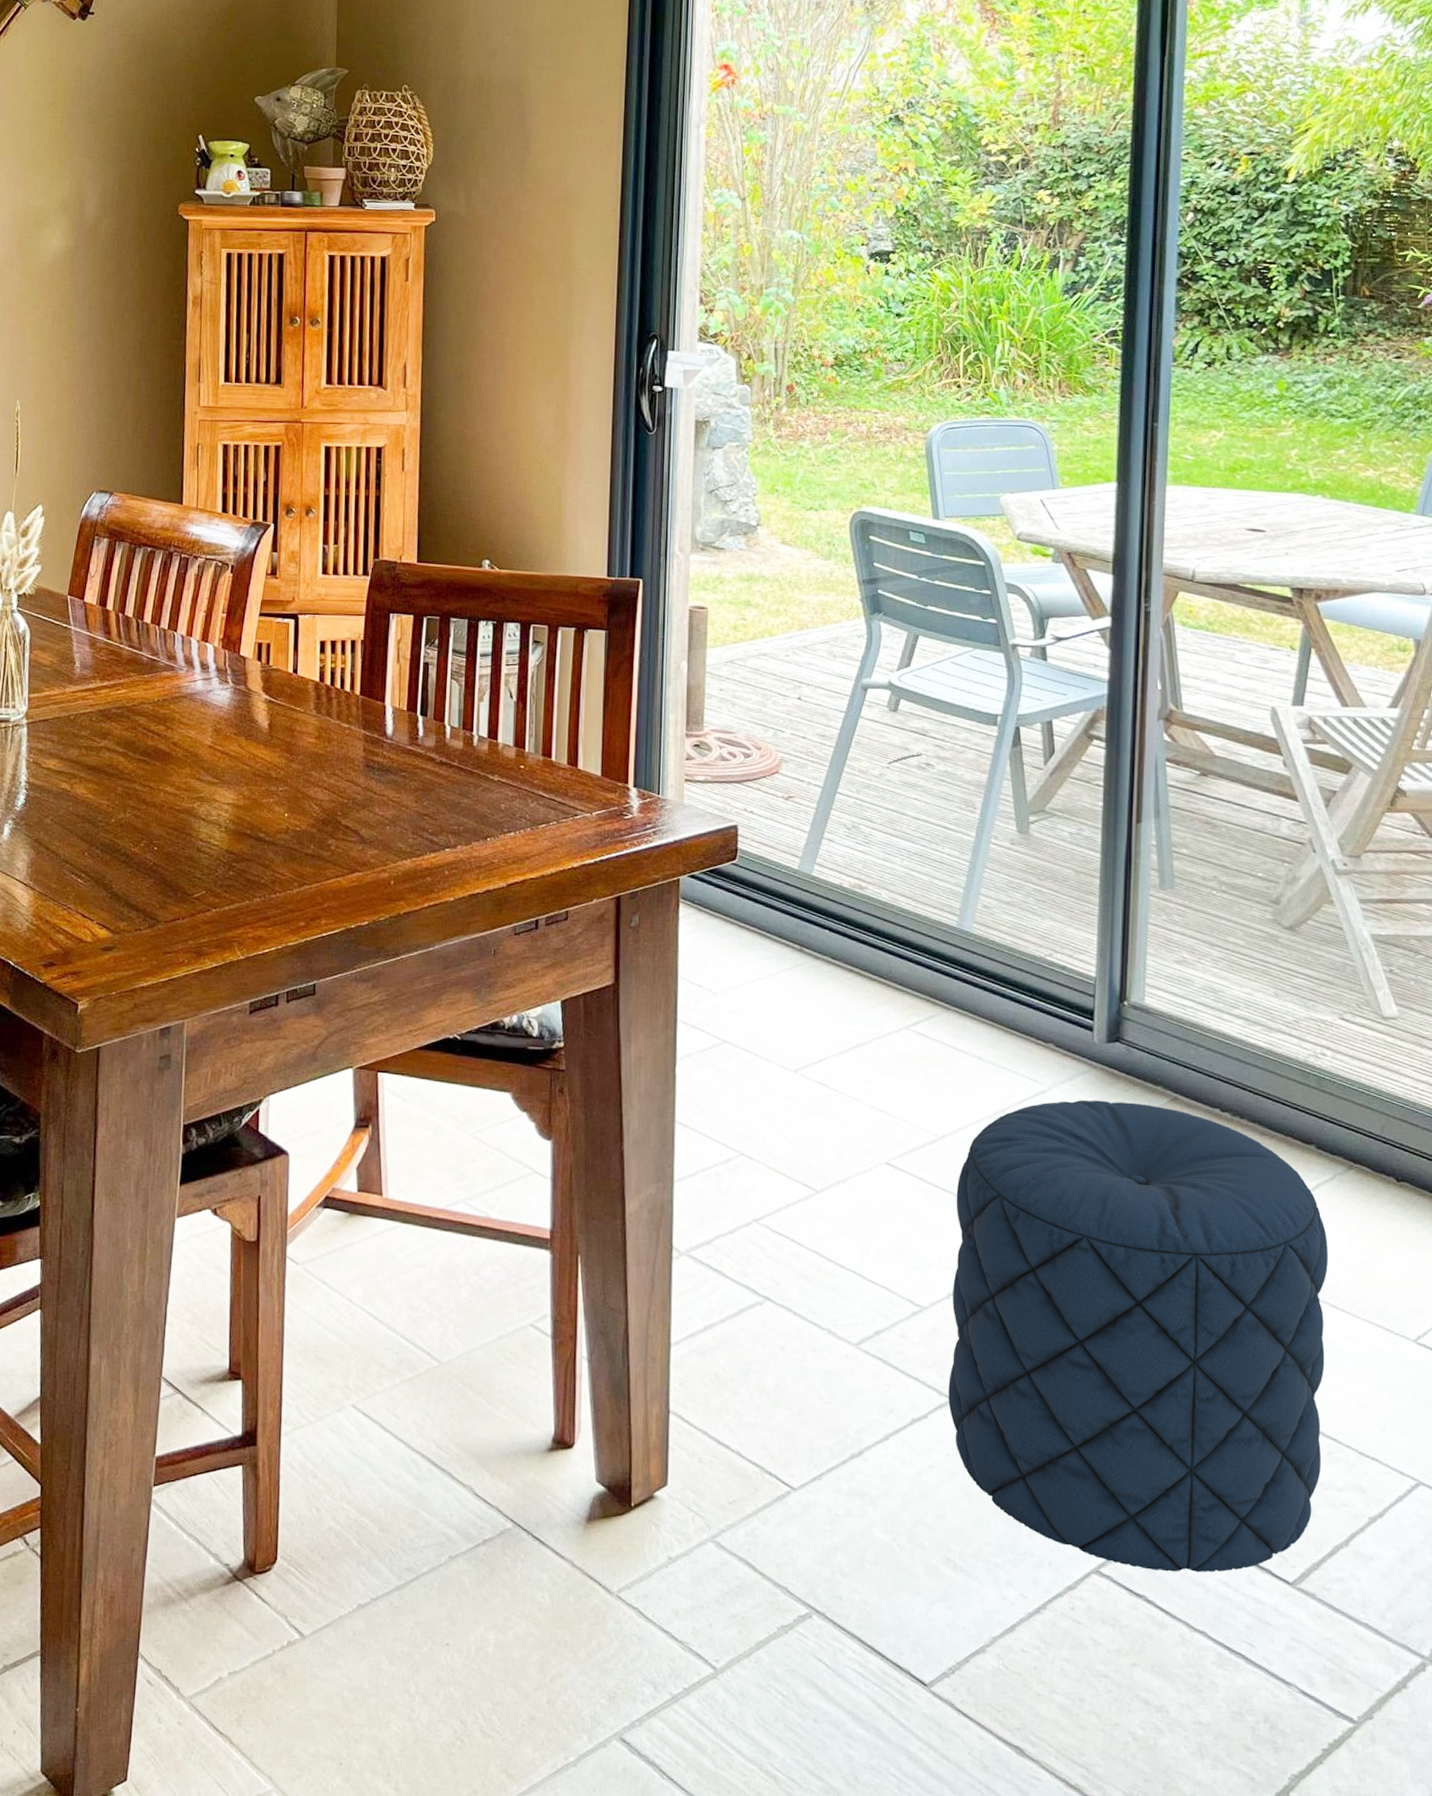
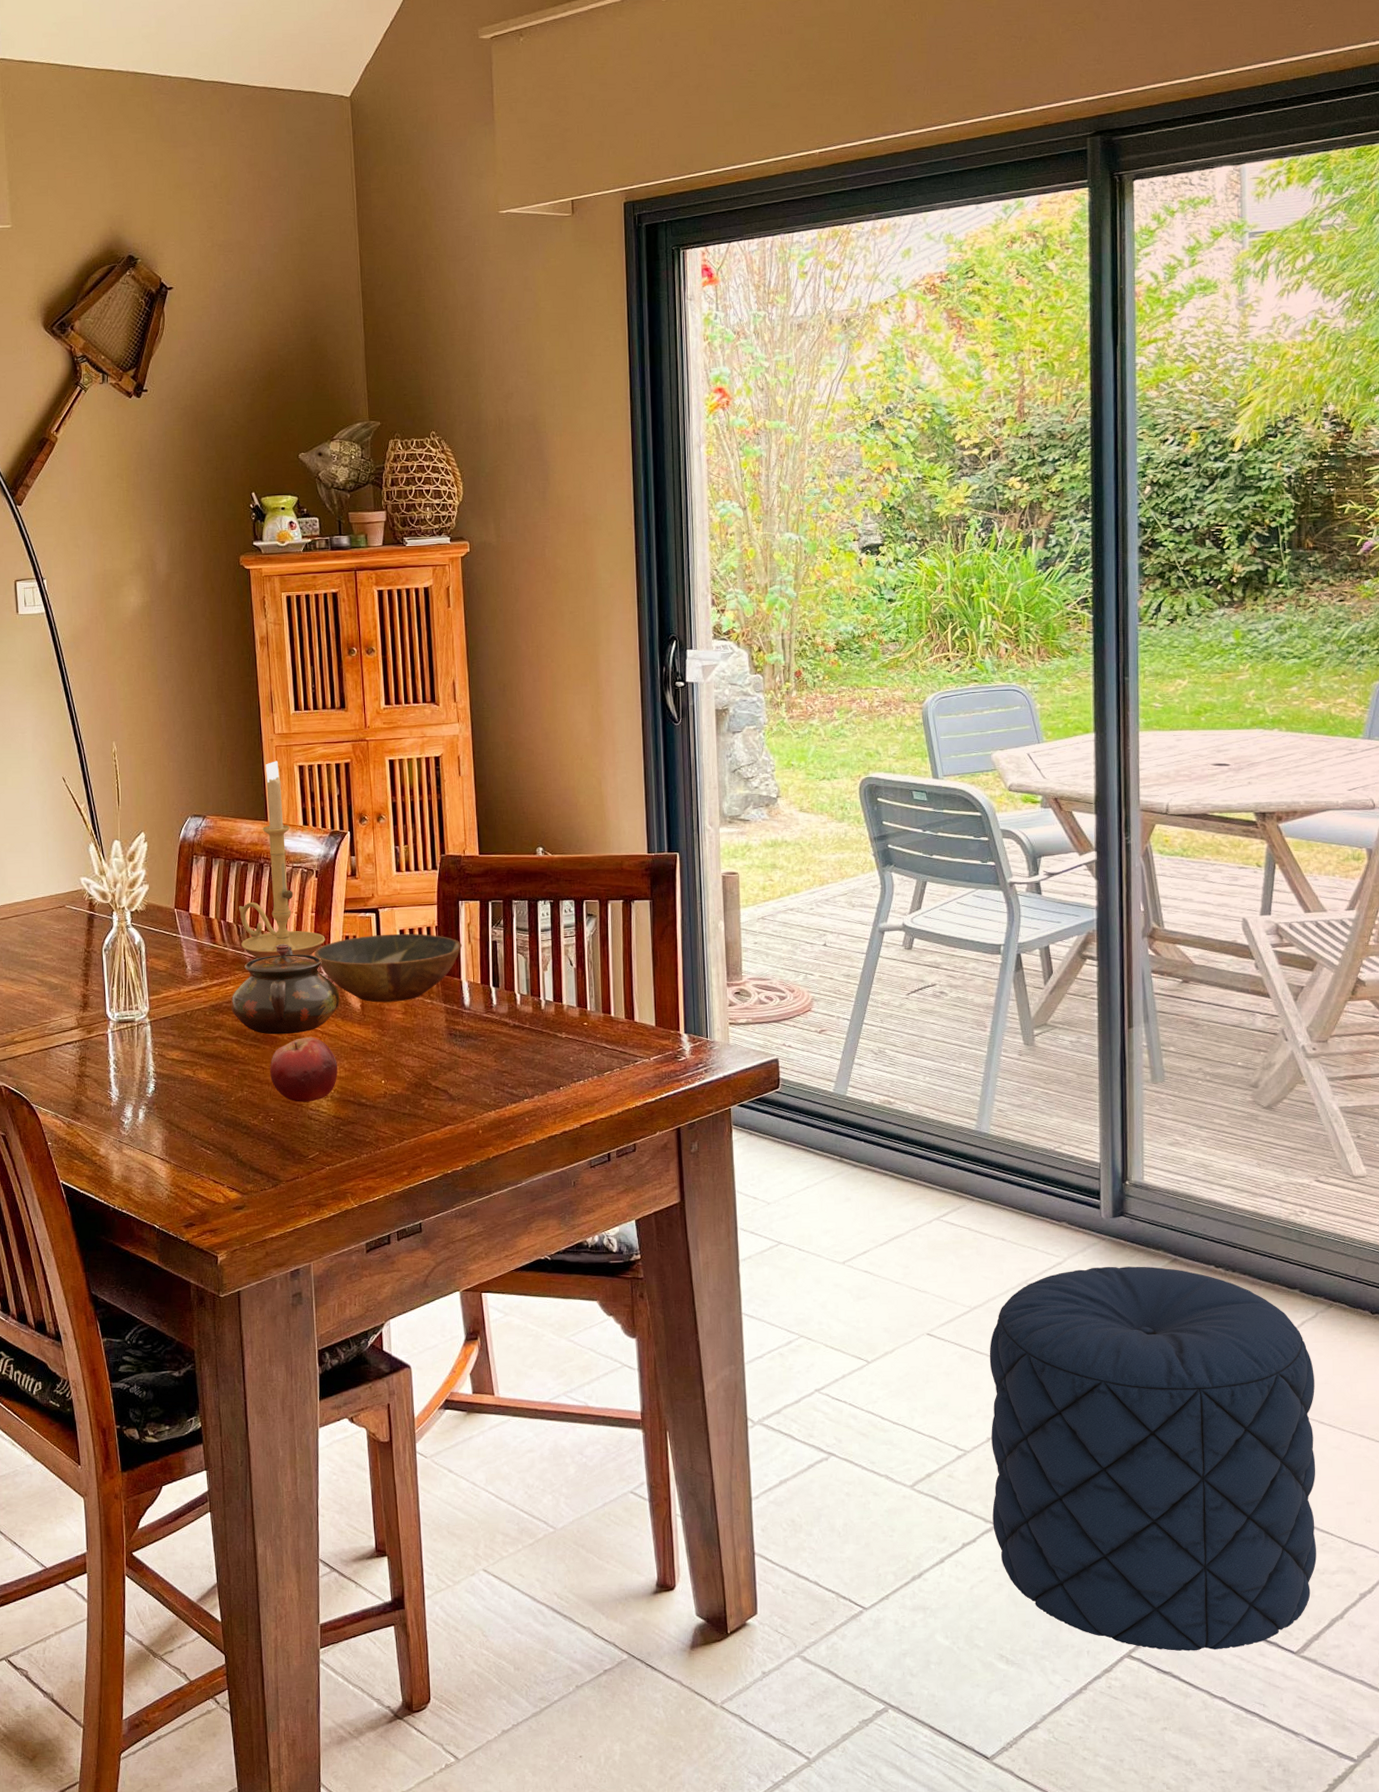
teapot: none [121,646,246,751] -> present [231,944,340,1035]
candle holder: none [139,436,235,662] -> present [239,761,325,959]
fruit: none [158,755,236,832] -> present [270,1036,338,1102]
bowl: none [221,644,390,724] -> present [314,933,462,1003]

